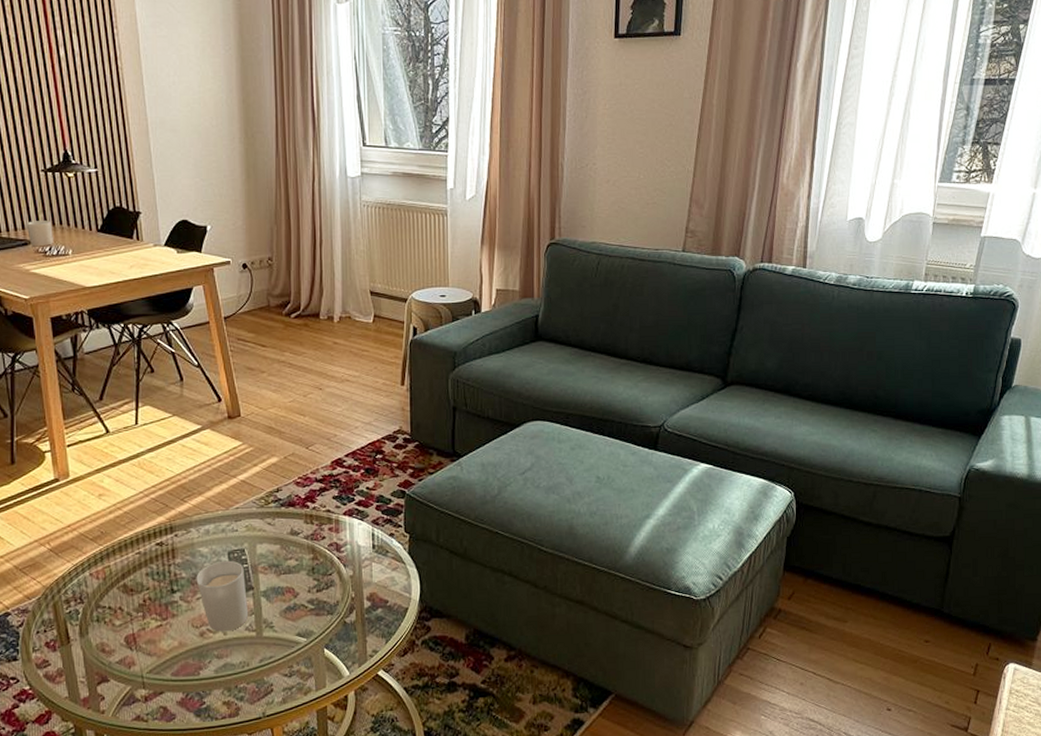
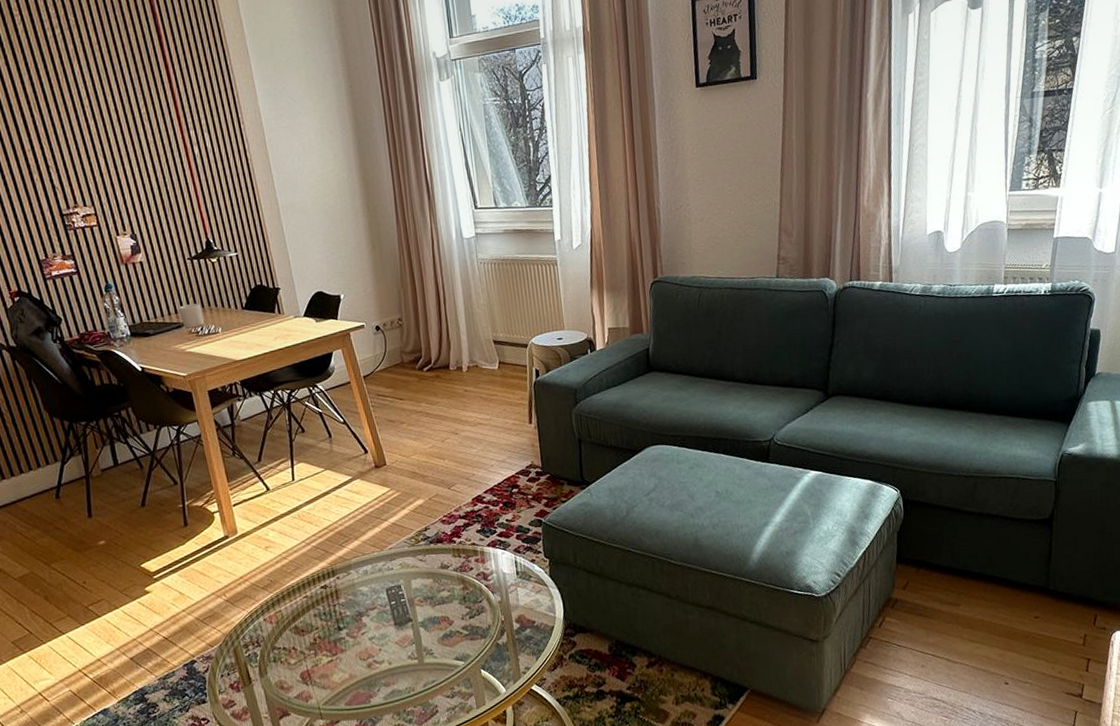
candle holder: present [196,560,249,632] -> none [359,596,410,663]

